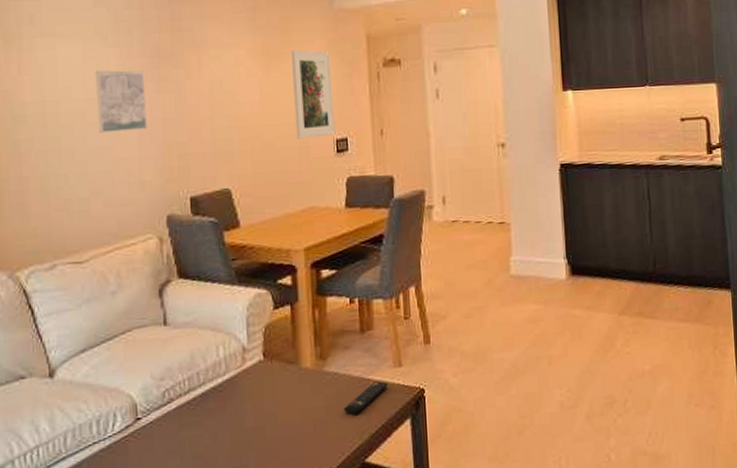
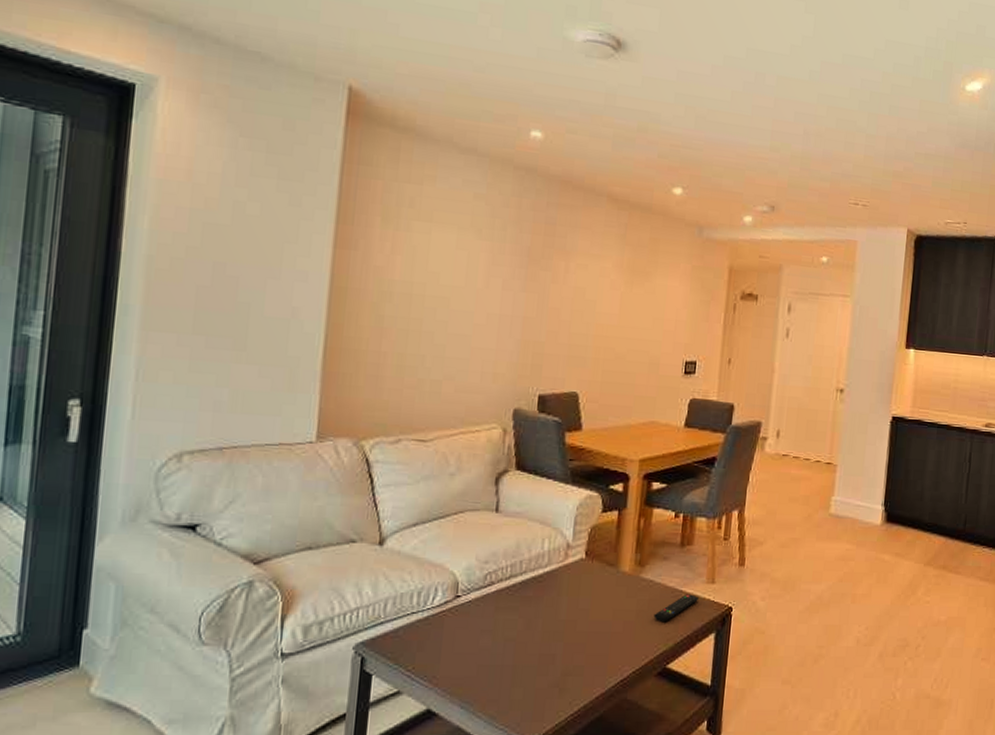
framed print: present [95,70,147,133] -> none [461,261,513,325]
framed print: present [292,50,336,139] -> none [648,271,692,357]

